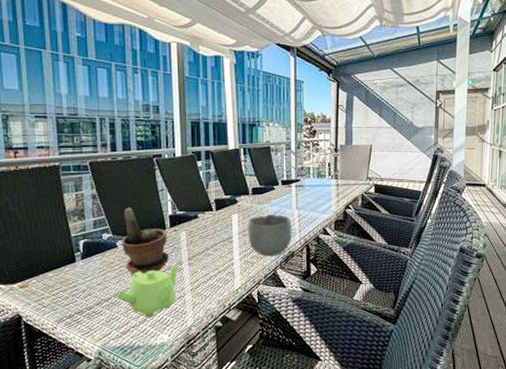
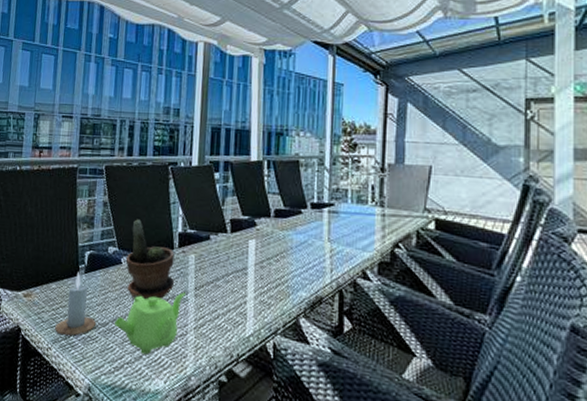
candle: none [58,259,98,315] -> present [55,271,96,336]
bowl: present [248,215,292,257] -> none [266,245,322,300]

